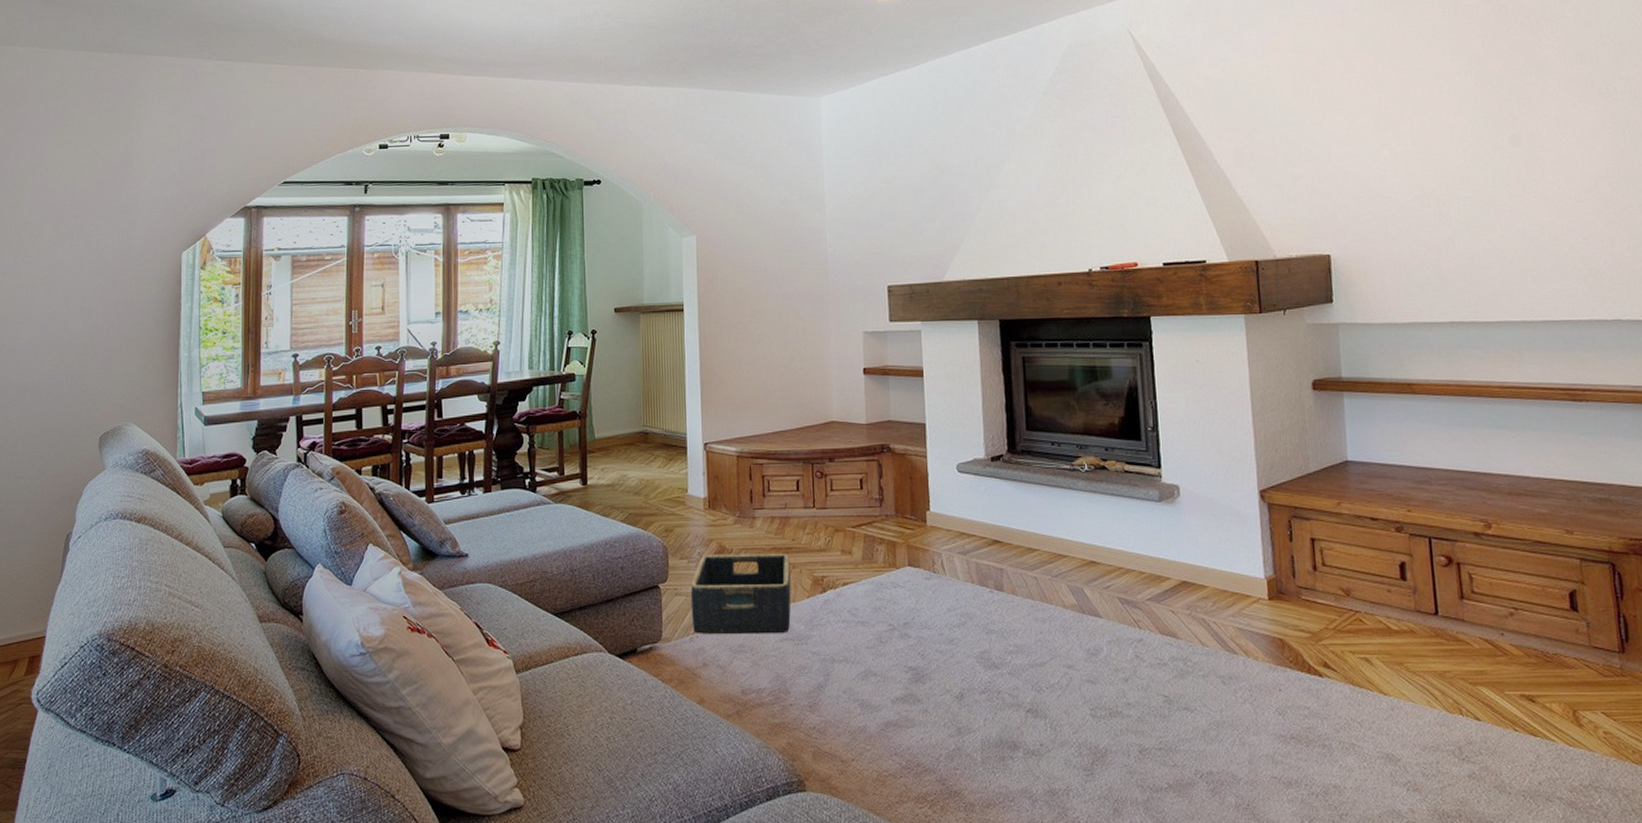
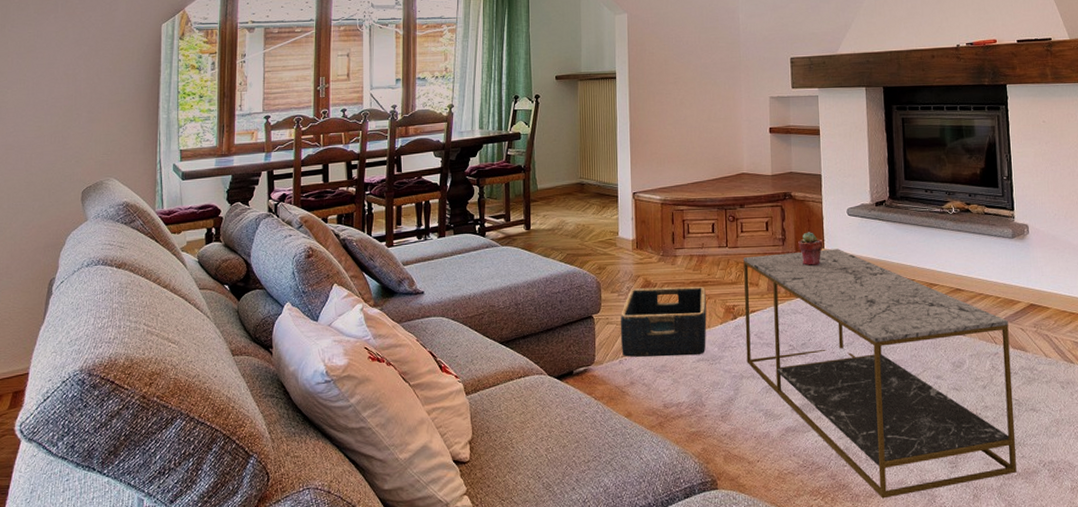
coffee table: none [834,511,1167,810] -> present [743,249,1017,499]
potted succulent: none [898,491,928,531] -> present [798,232,823,266]

